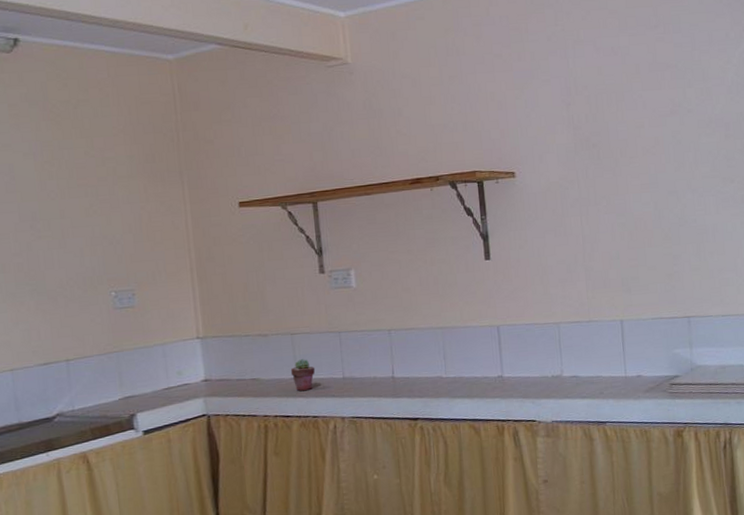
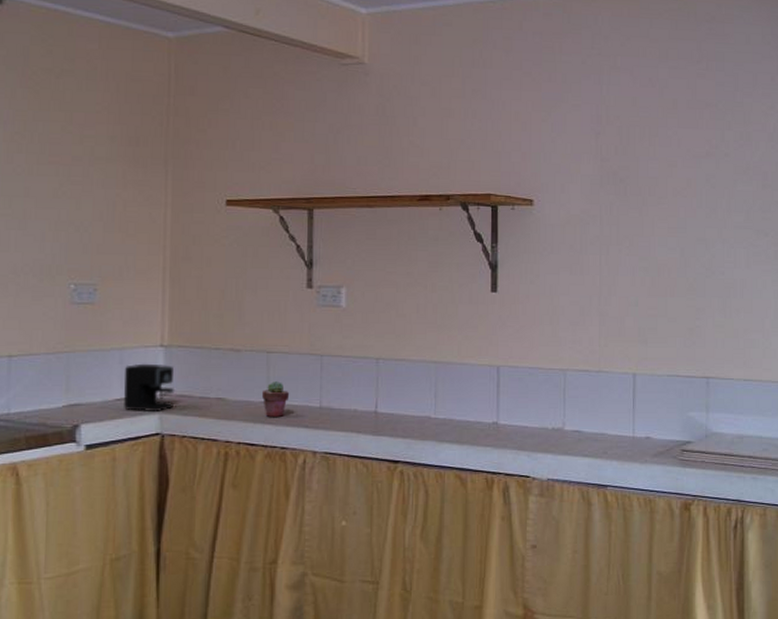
coffee maker: none [167,354,215,398] -> present [123,363,175,411]

